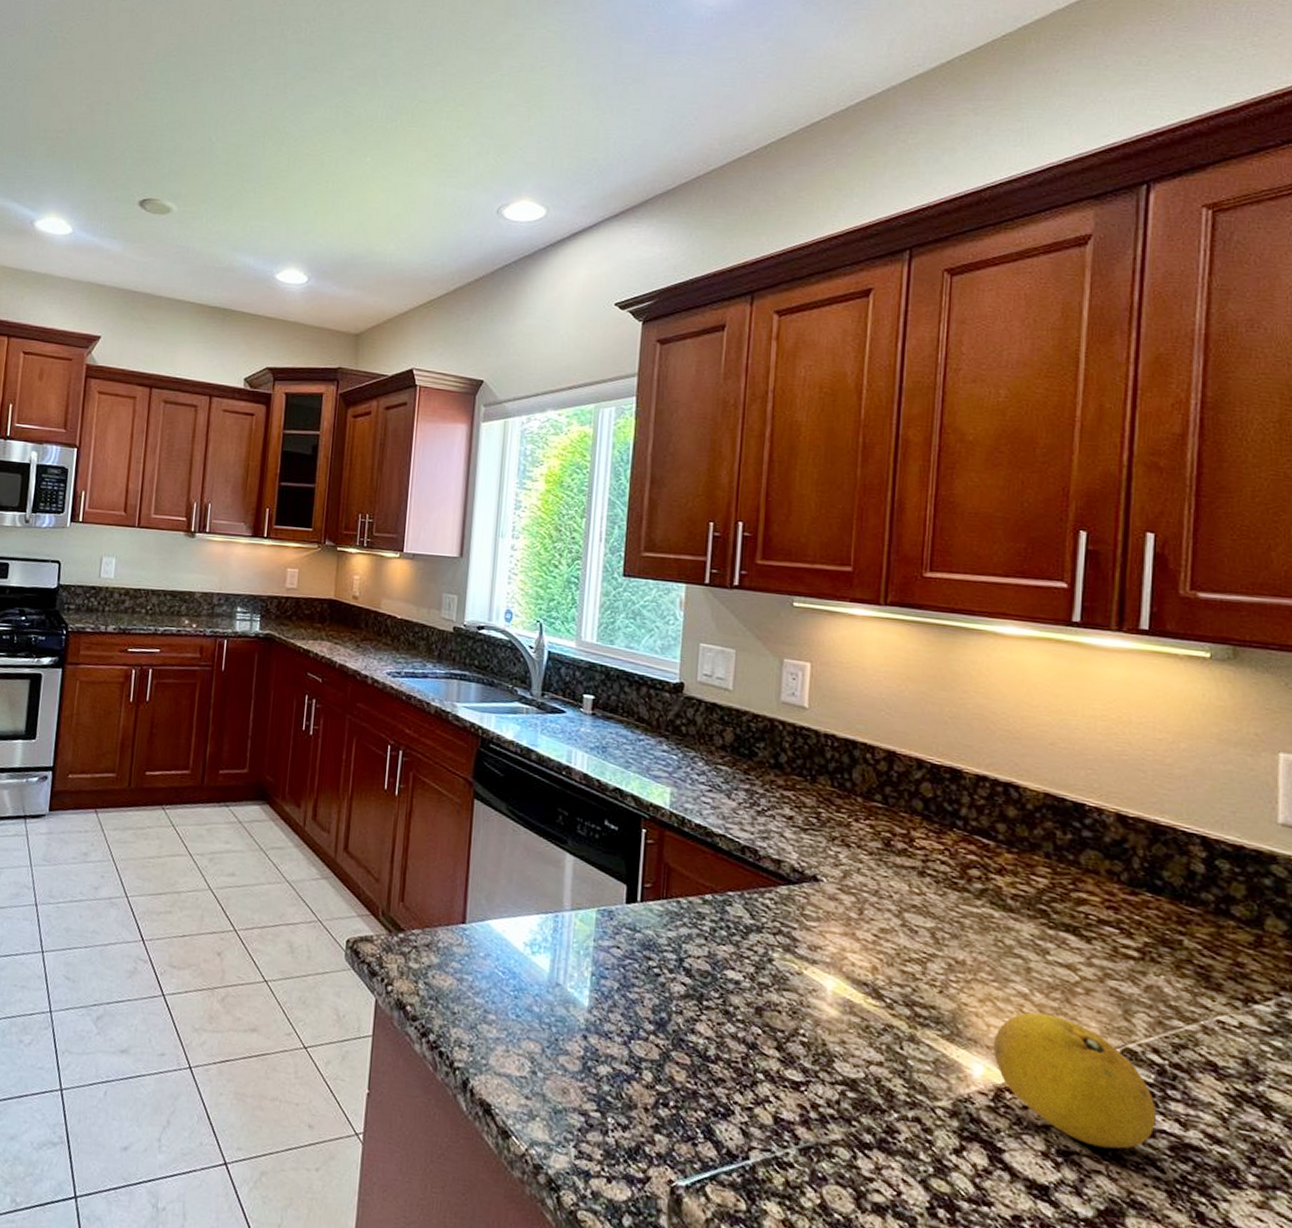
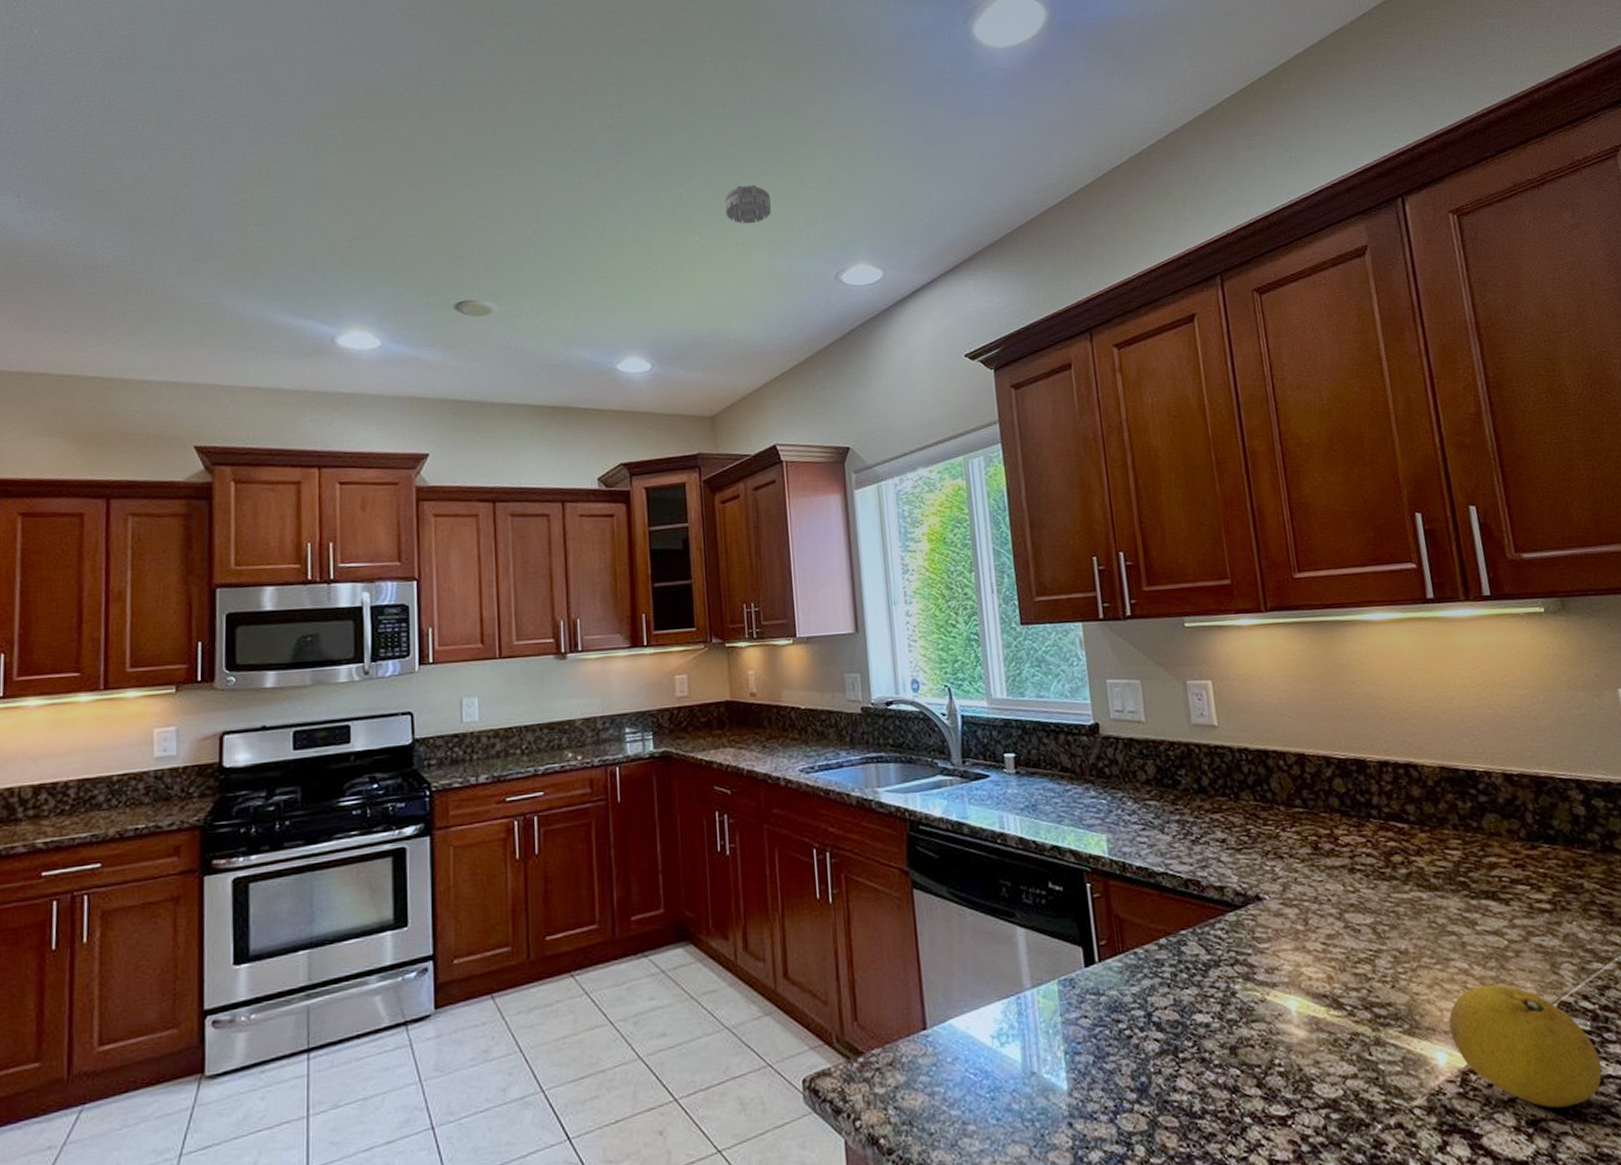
smoke detector: none [400,109,446,150] -> present [725,184,771,224]

